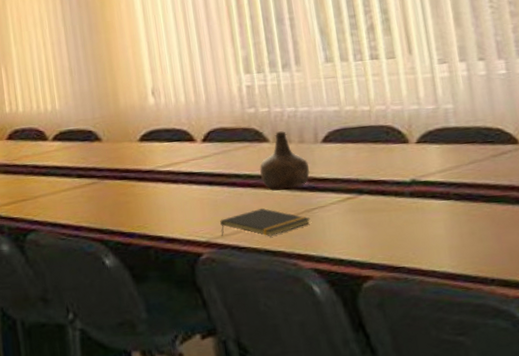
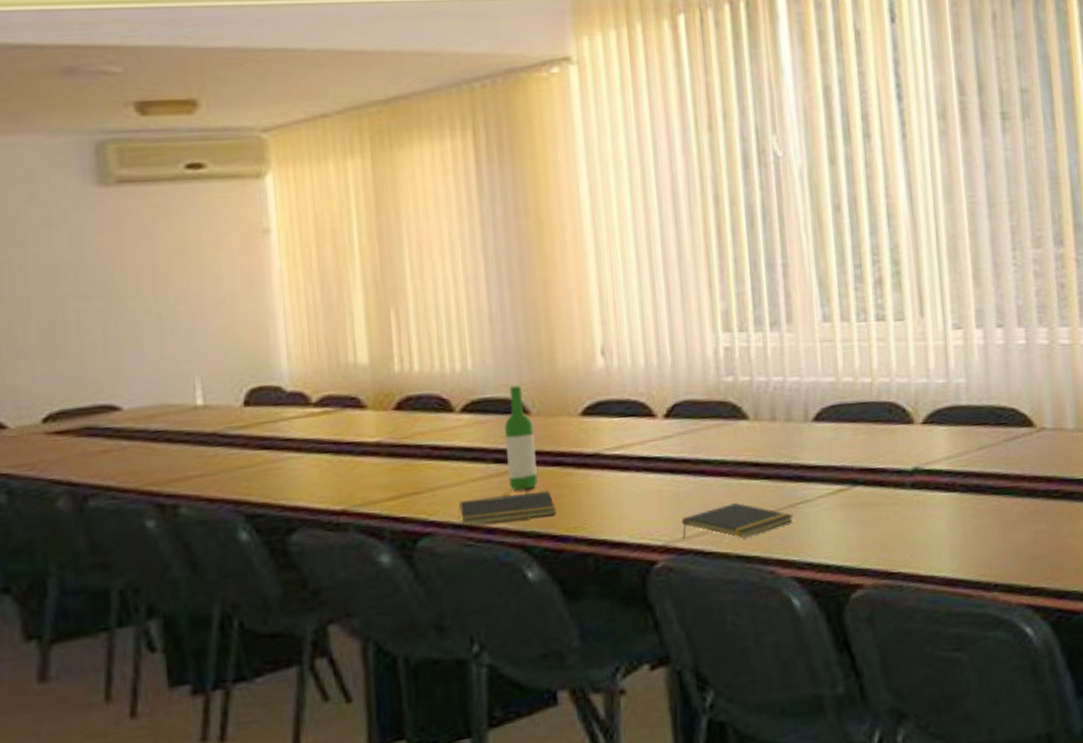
notepad: none [54,199,125,225] -> present [458,492,557,526]
wine bottle: none [84,119,110,198] -> present [504,385,538,490]
bottle: present [260,131,310,189] -> none [735,406,797,479]

